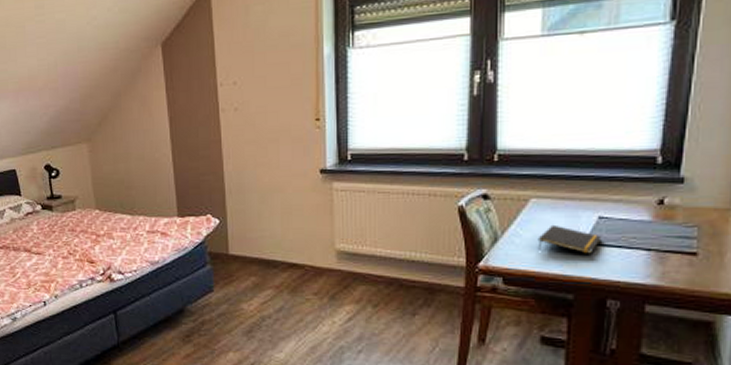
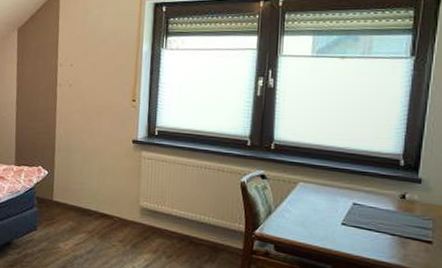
notepad: present [537,224,602,254] -> none [303,205,355,233]

